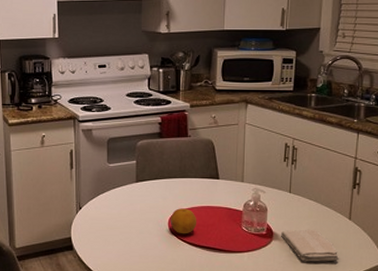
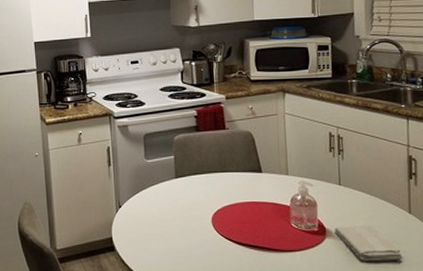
fruit: present [170,208,197,234] -> none [213,204,243,233]

